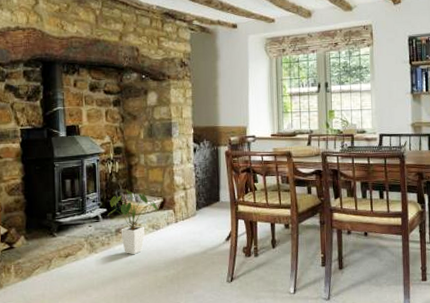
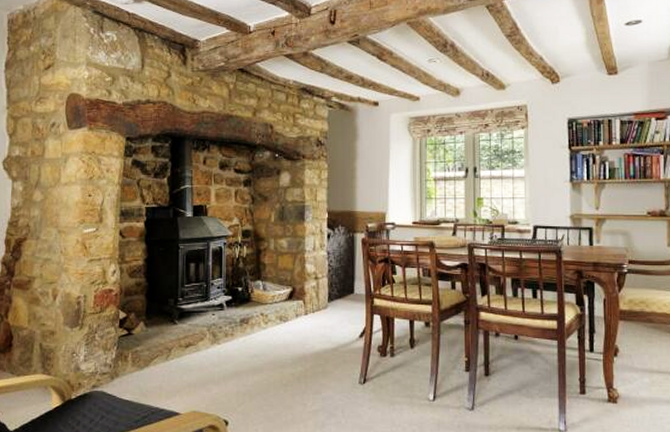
house plant: present [108,190,158,255] -> none [233,276,287,348]

